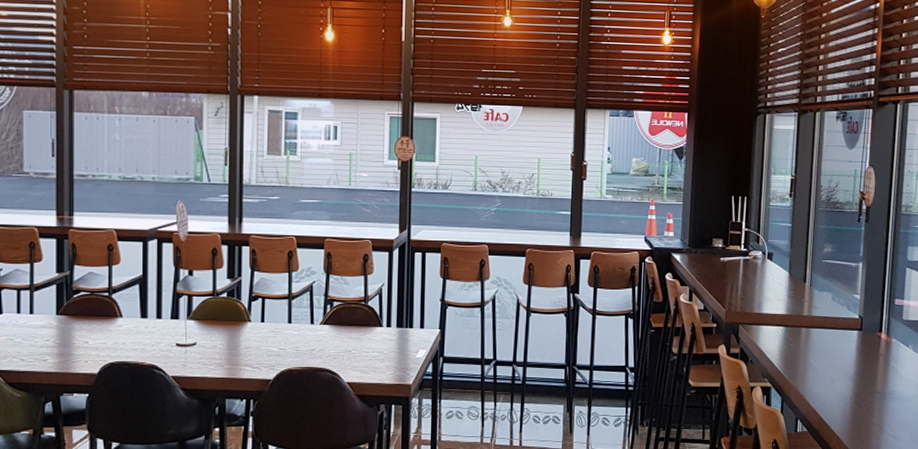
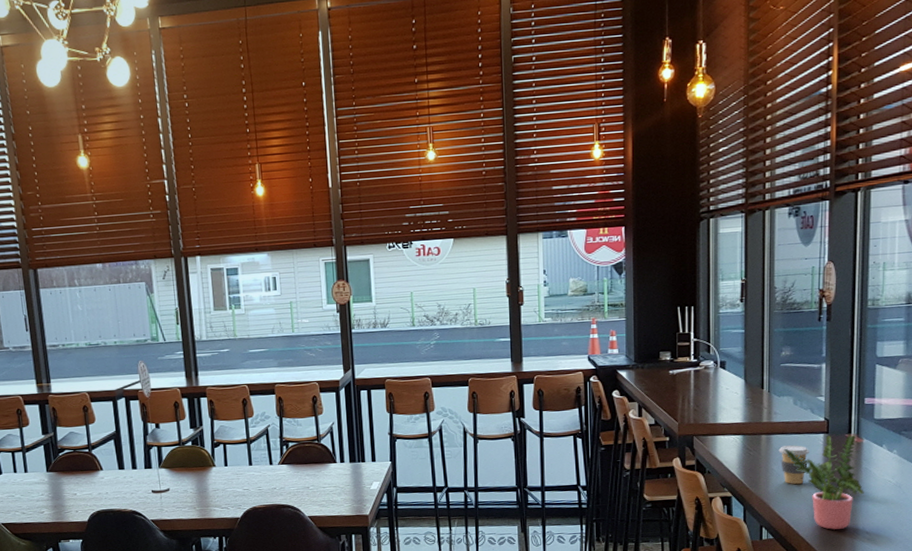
coffee cup: none [816,340,844,379] -> present [778,445,809,485]
potted plant: none [821,333,891,425] -> present [784,434,864,530]

